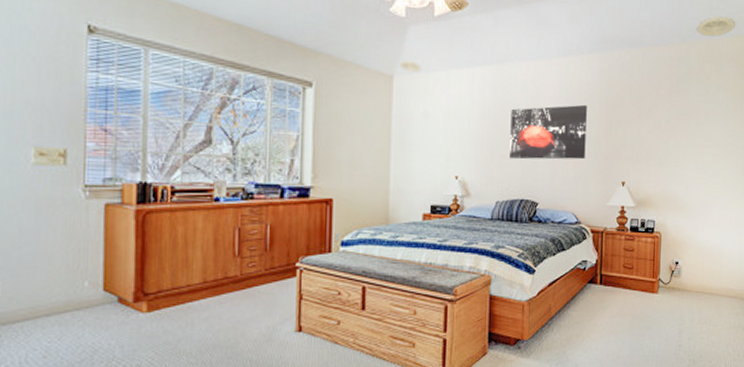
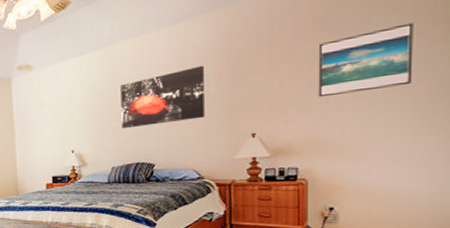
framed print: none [671,102,733,156] -> present [318,22,414,98]

